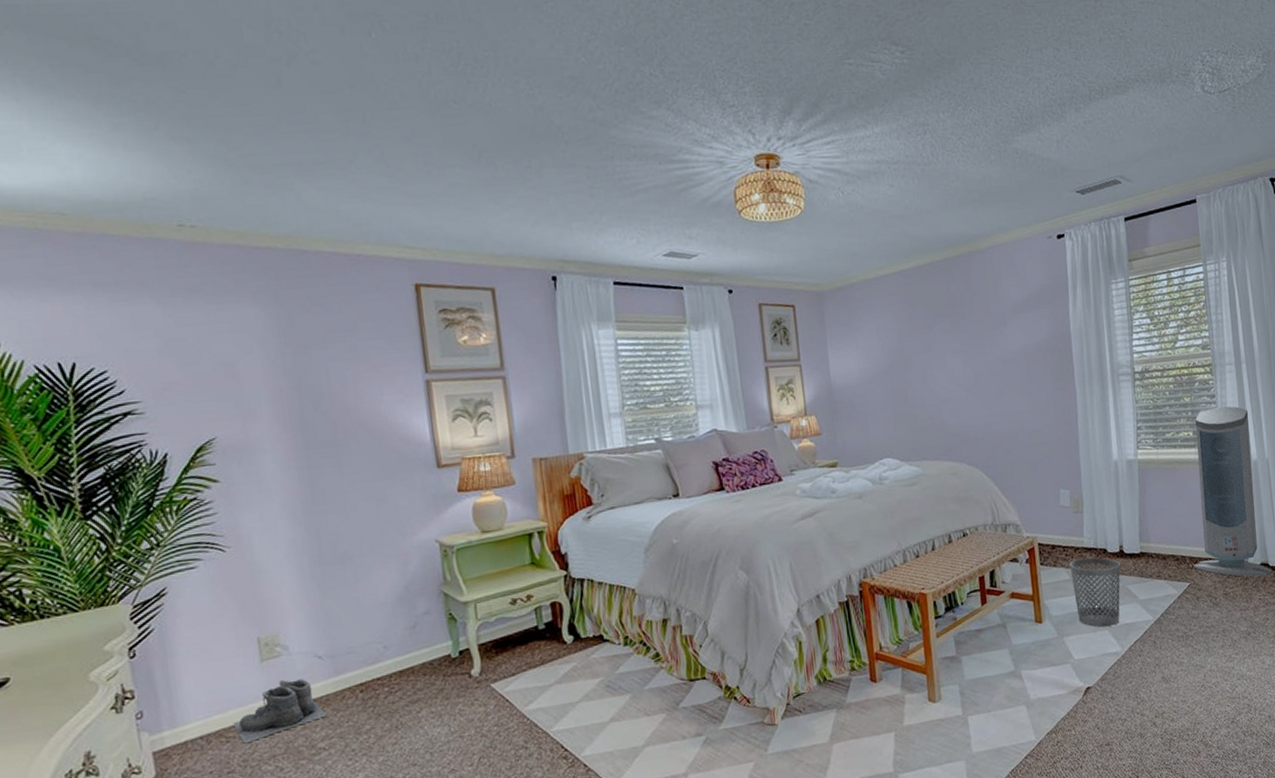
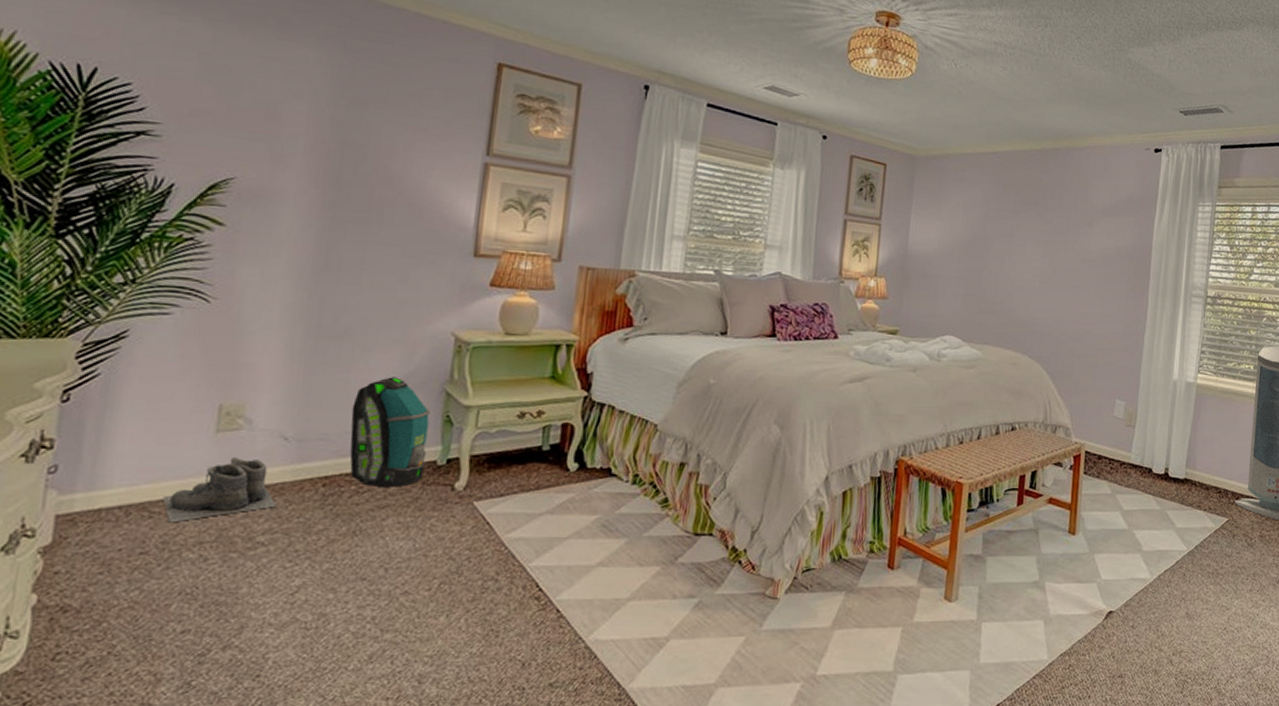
backpack: none [367,587,442,686] -> present [349,377,431,487]
wastebasket: present [1070,557,1121,628] -> none [1112,474,1163,550]

